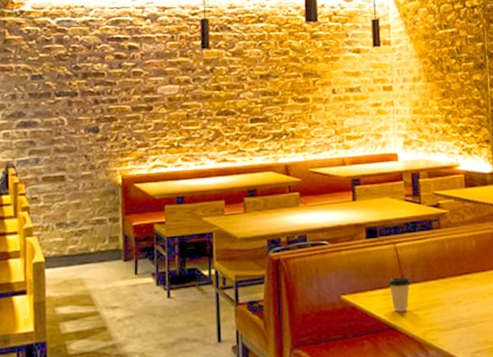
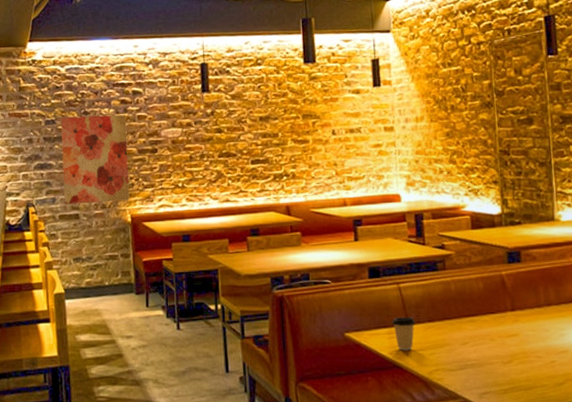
wall art: none [49,70,121,165] -> present [61,114,130,205]

